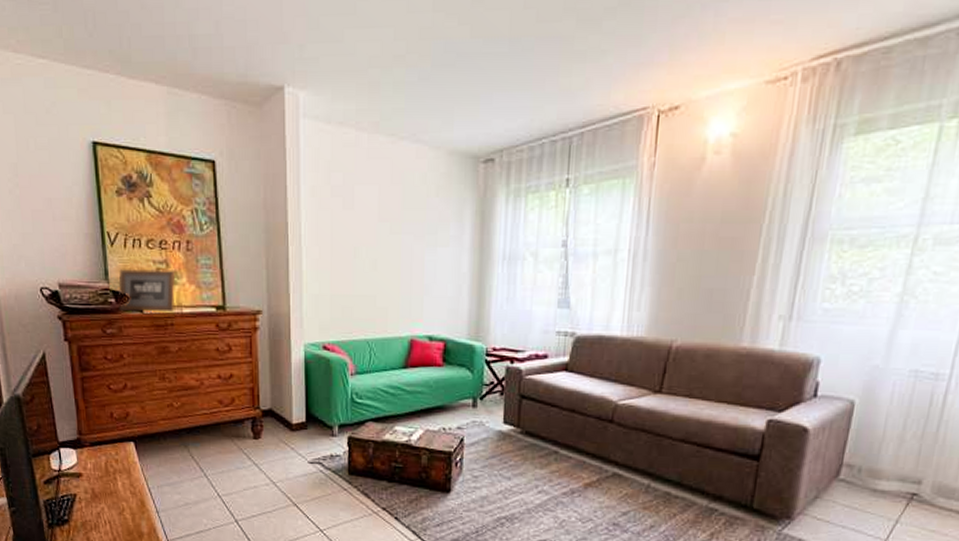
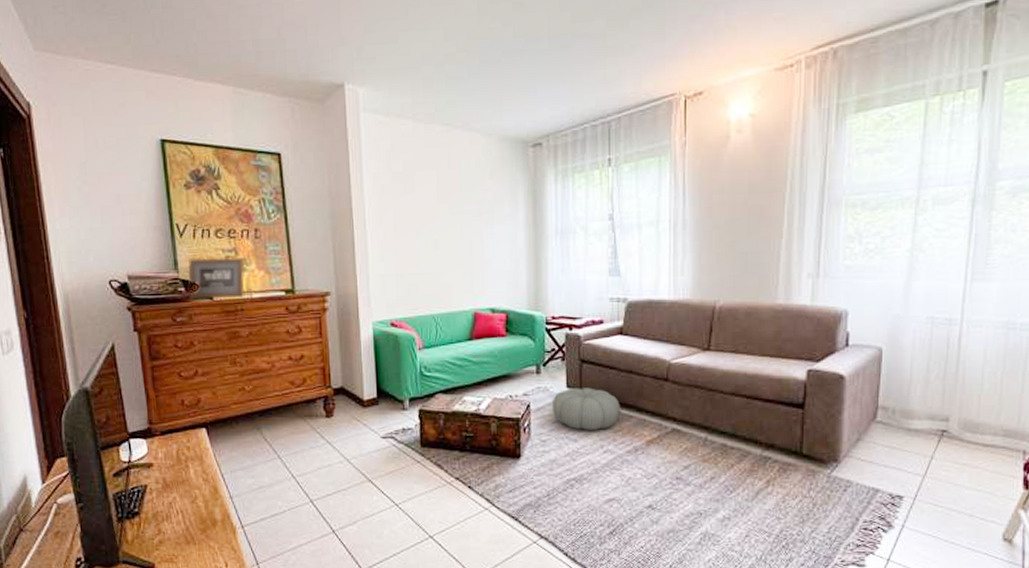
pouf: none [486,424,559,469] -> present [551,388,620,430]

